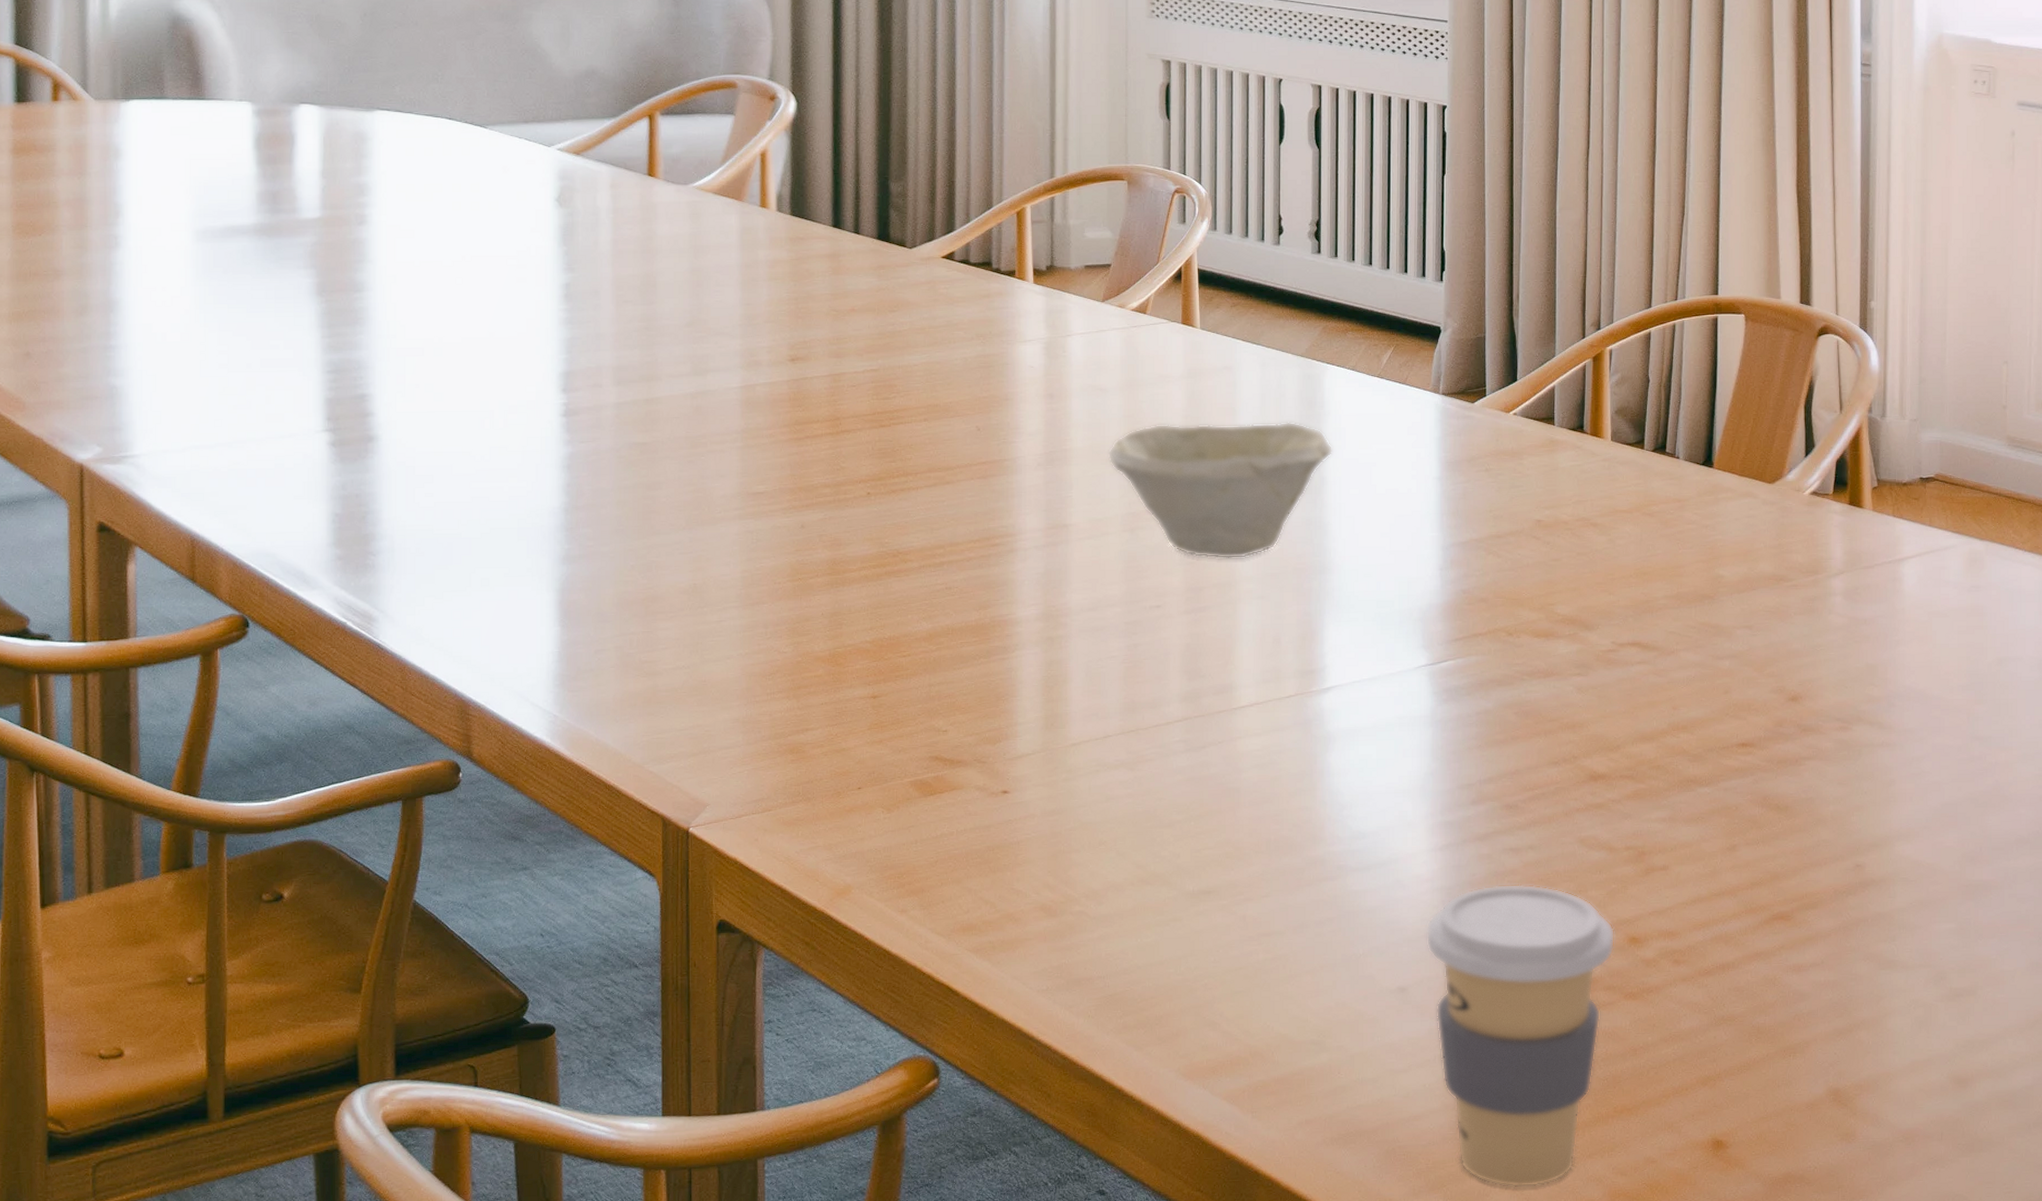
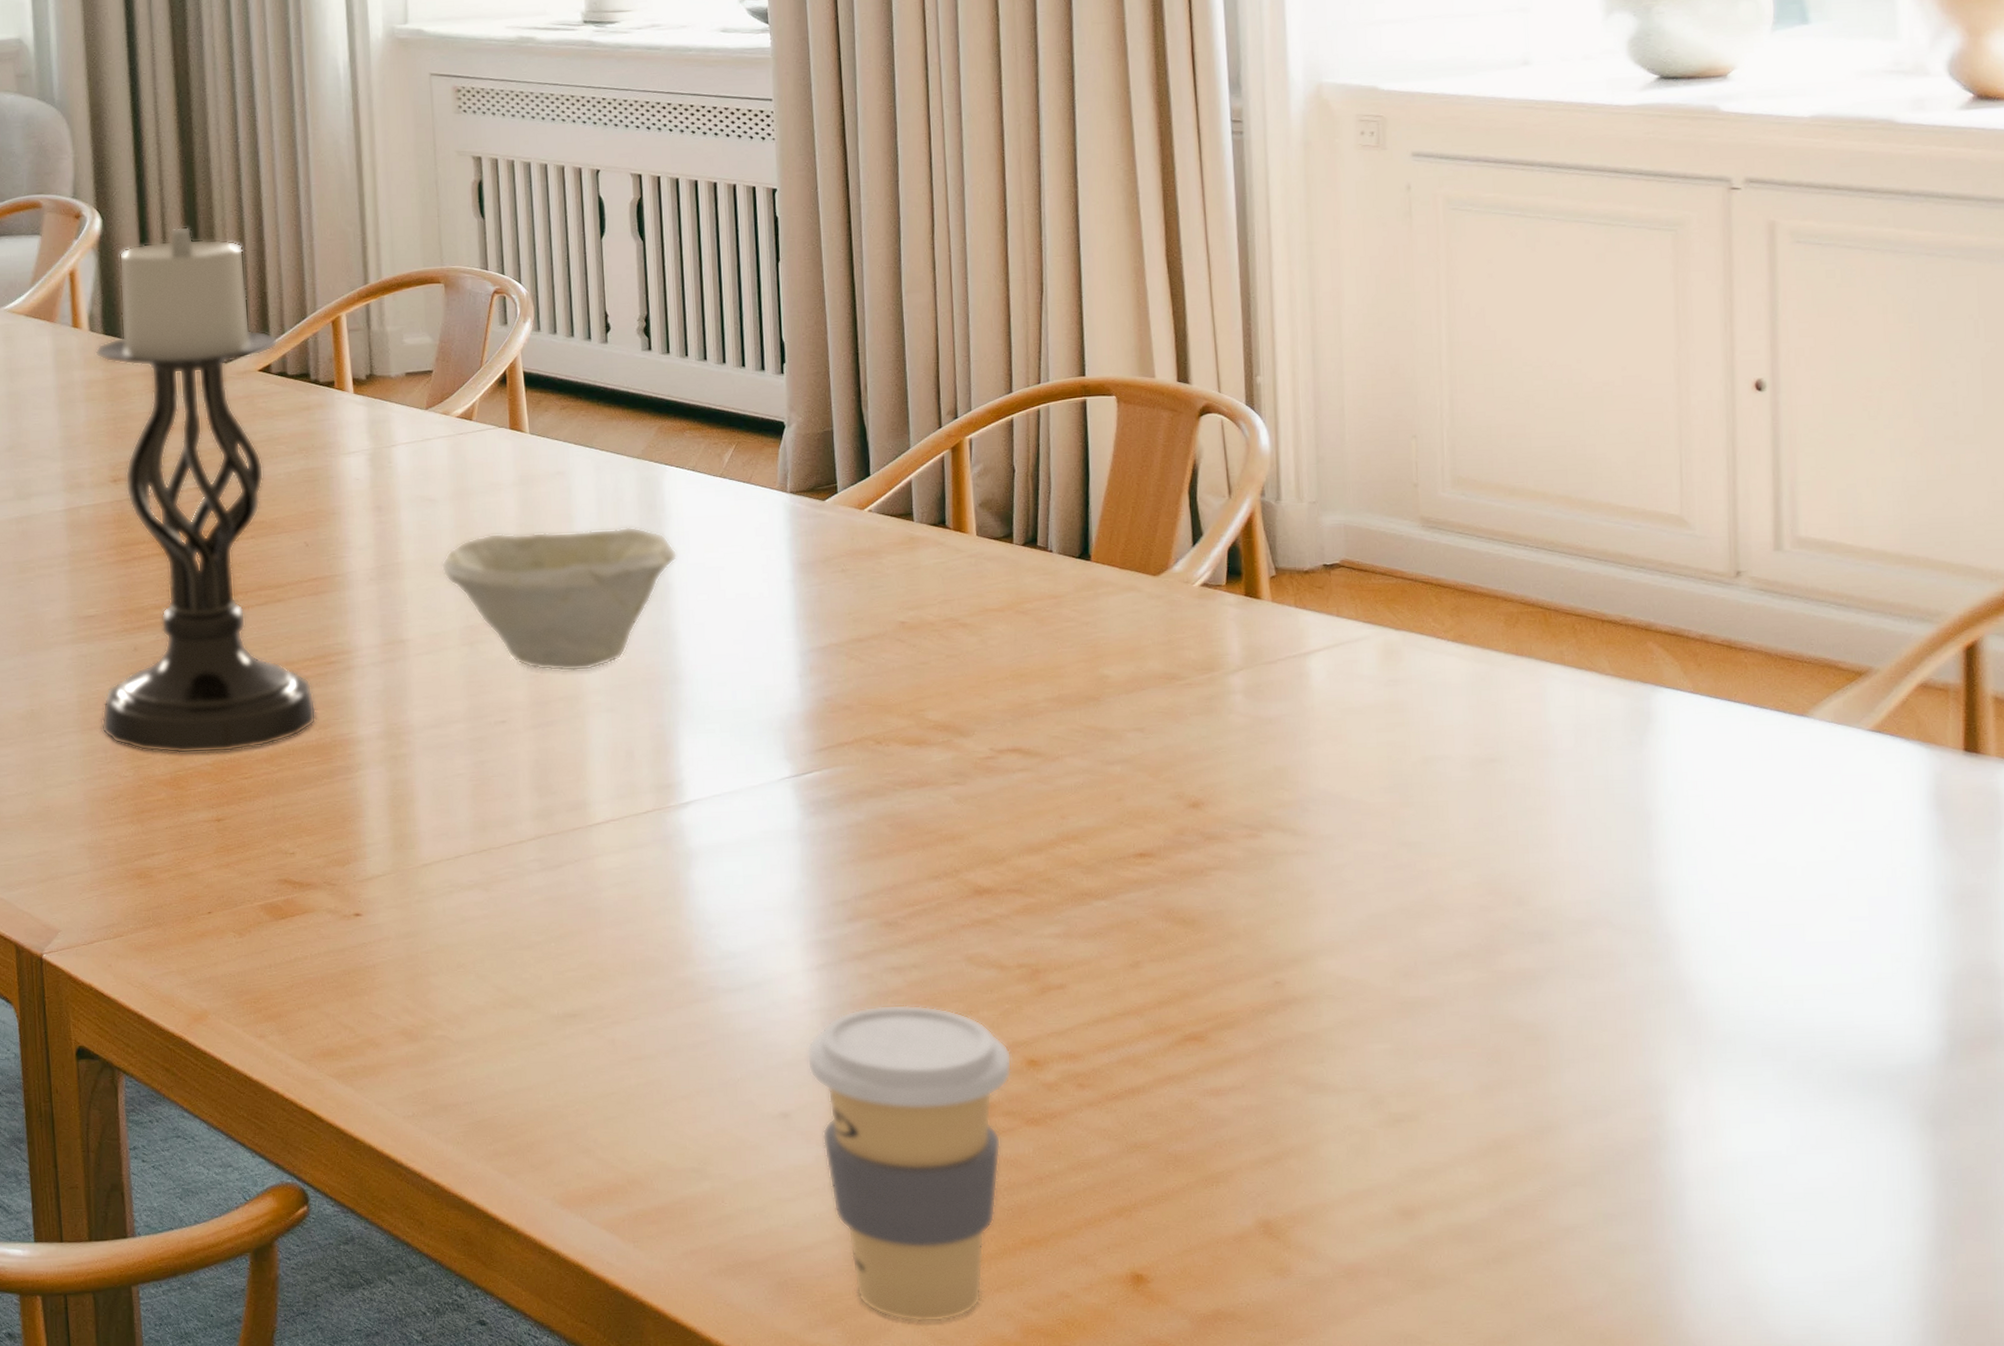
candle holder: none [764,113,977,631] -> present [95,226,317,754]

